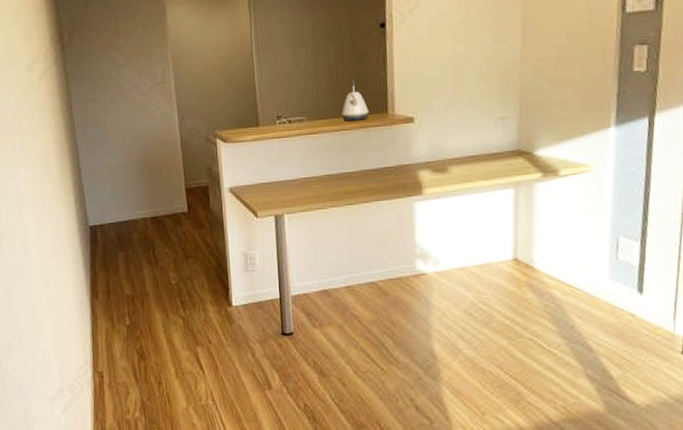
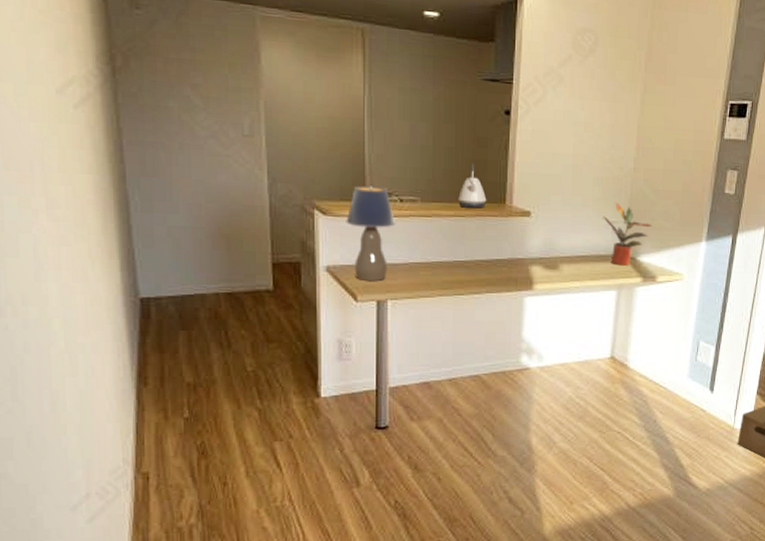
table lamp: none [243,110,287,199] -> present [346,184,396,282]
potted plant: none [491,97,549,162] -> present [603,202,652,266]

